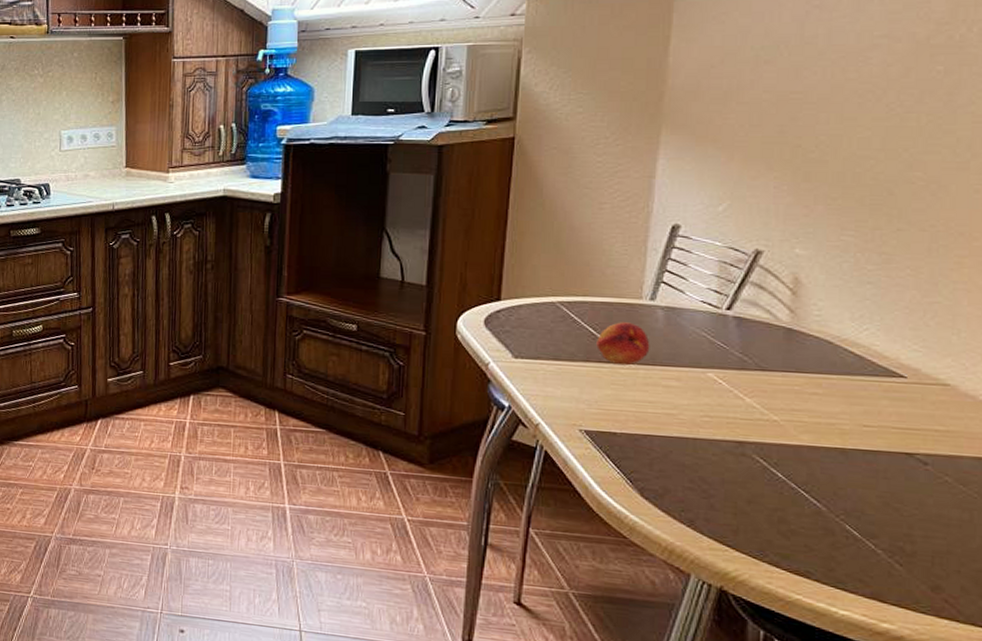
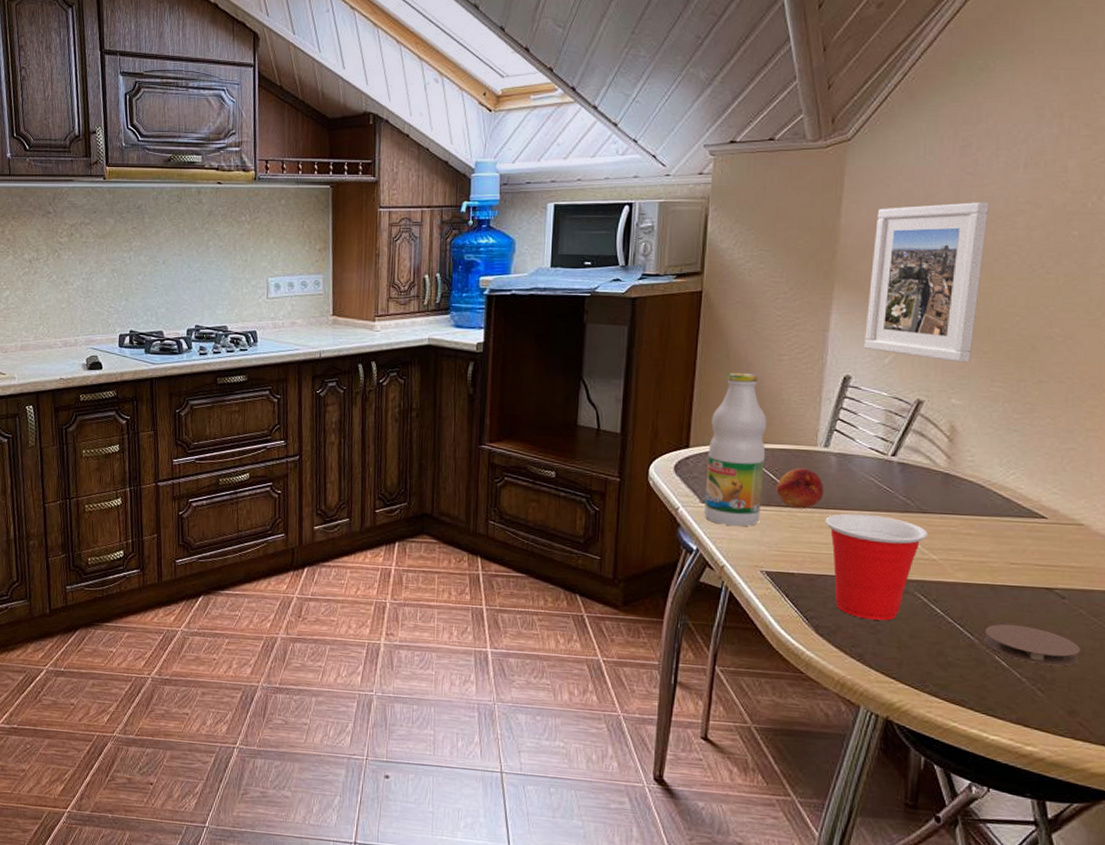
bottle: none [517,221,586,383] -> present [704,372,767,526]
cup: none [651,370,767,485] -> present [825,513,928,621]
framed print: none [695,37,839,210] -> present [864,202,989,363]
coaster: none [833,490,945,539] -> present [984,624,1080,667]

